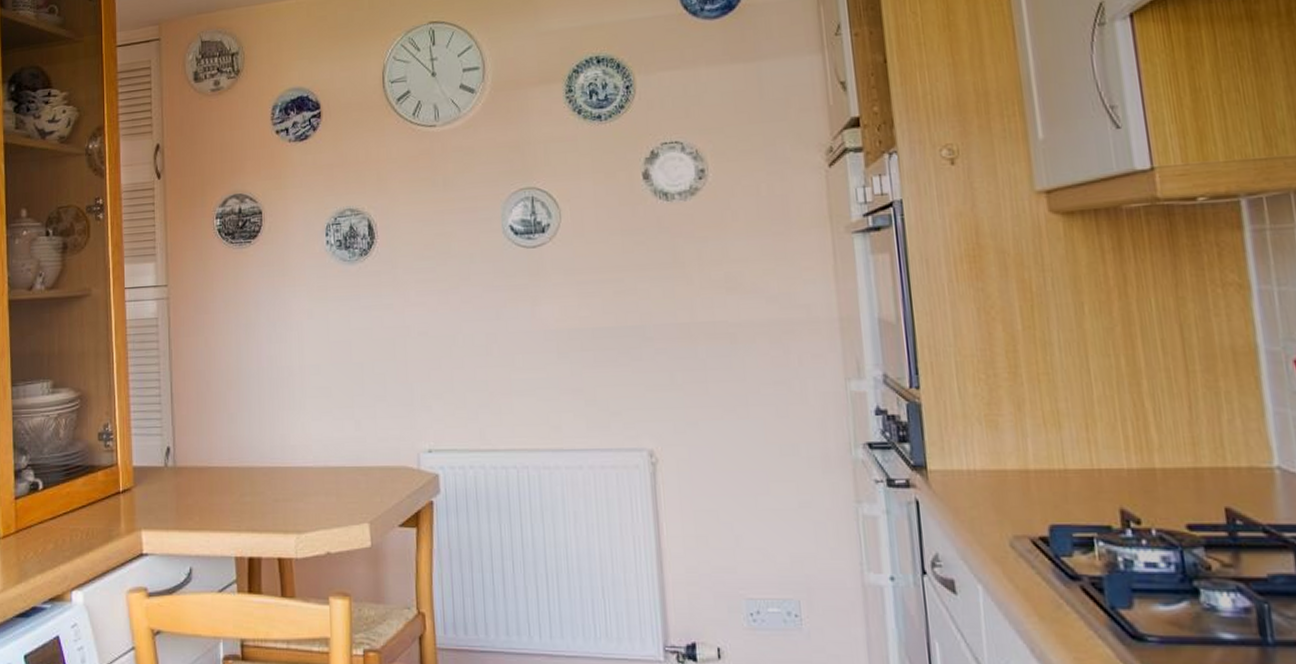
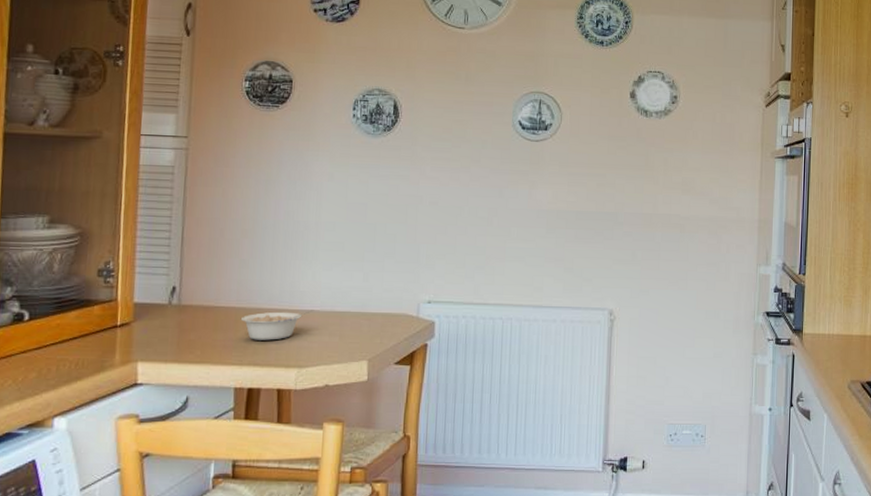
legume: none [234,466,306,503] -> present [240,310,313,341]

